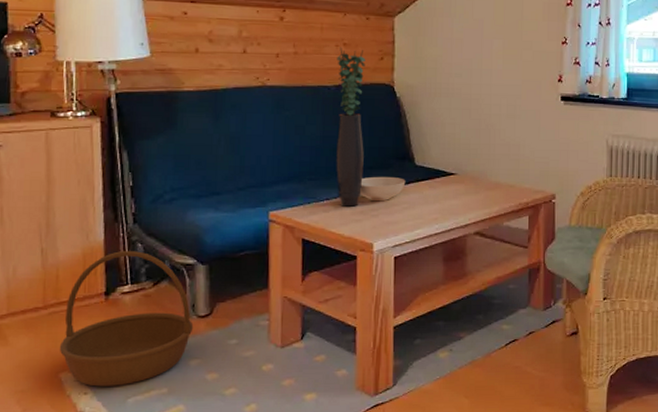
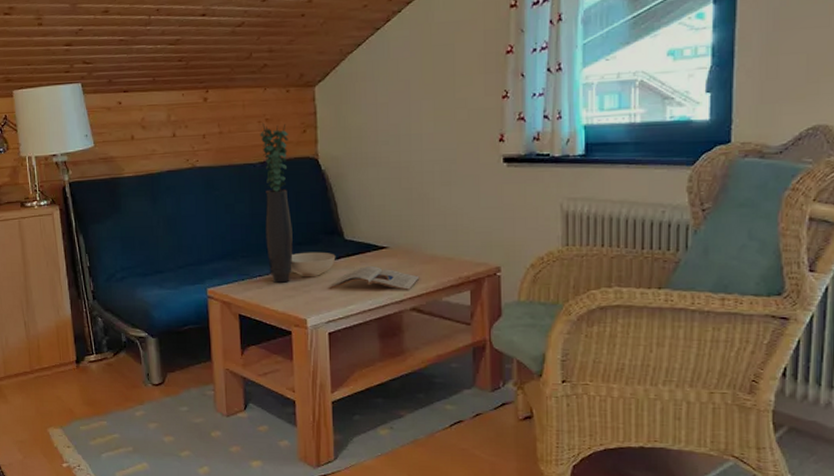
basket: present [60,251,194,387] -> none [46,325,150,442]
magazine: none [397,191,484,216] -> present [329,265,420,291]

